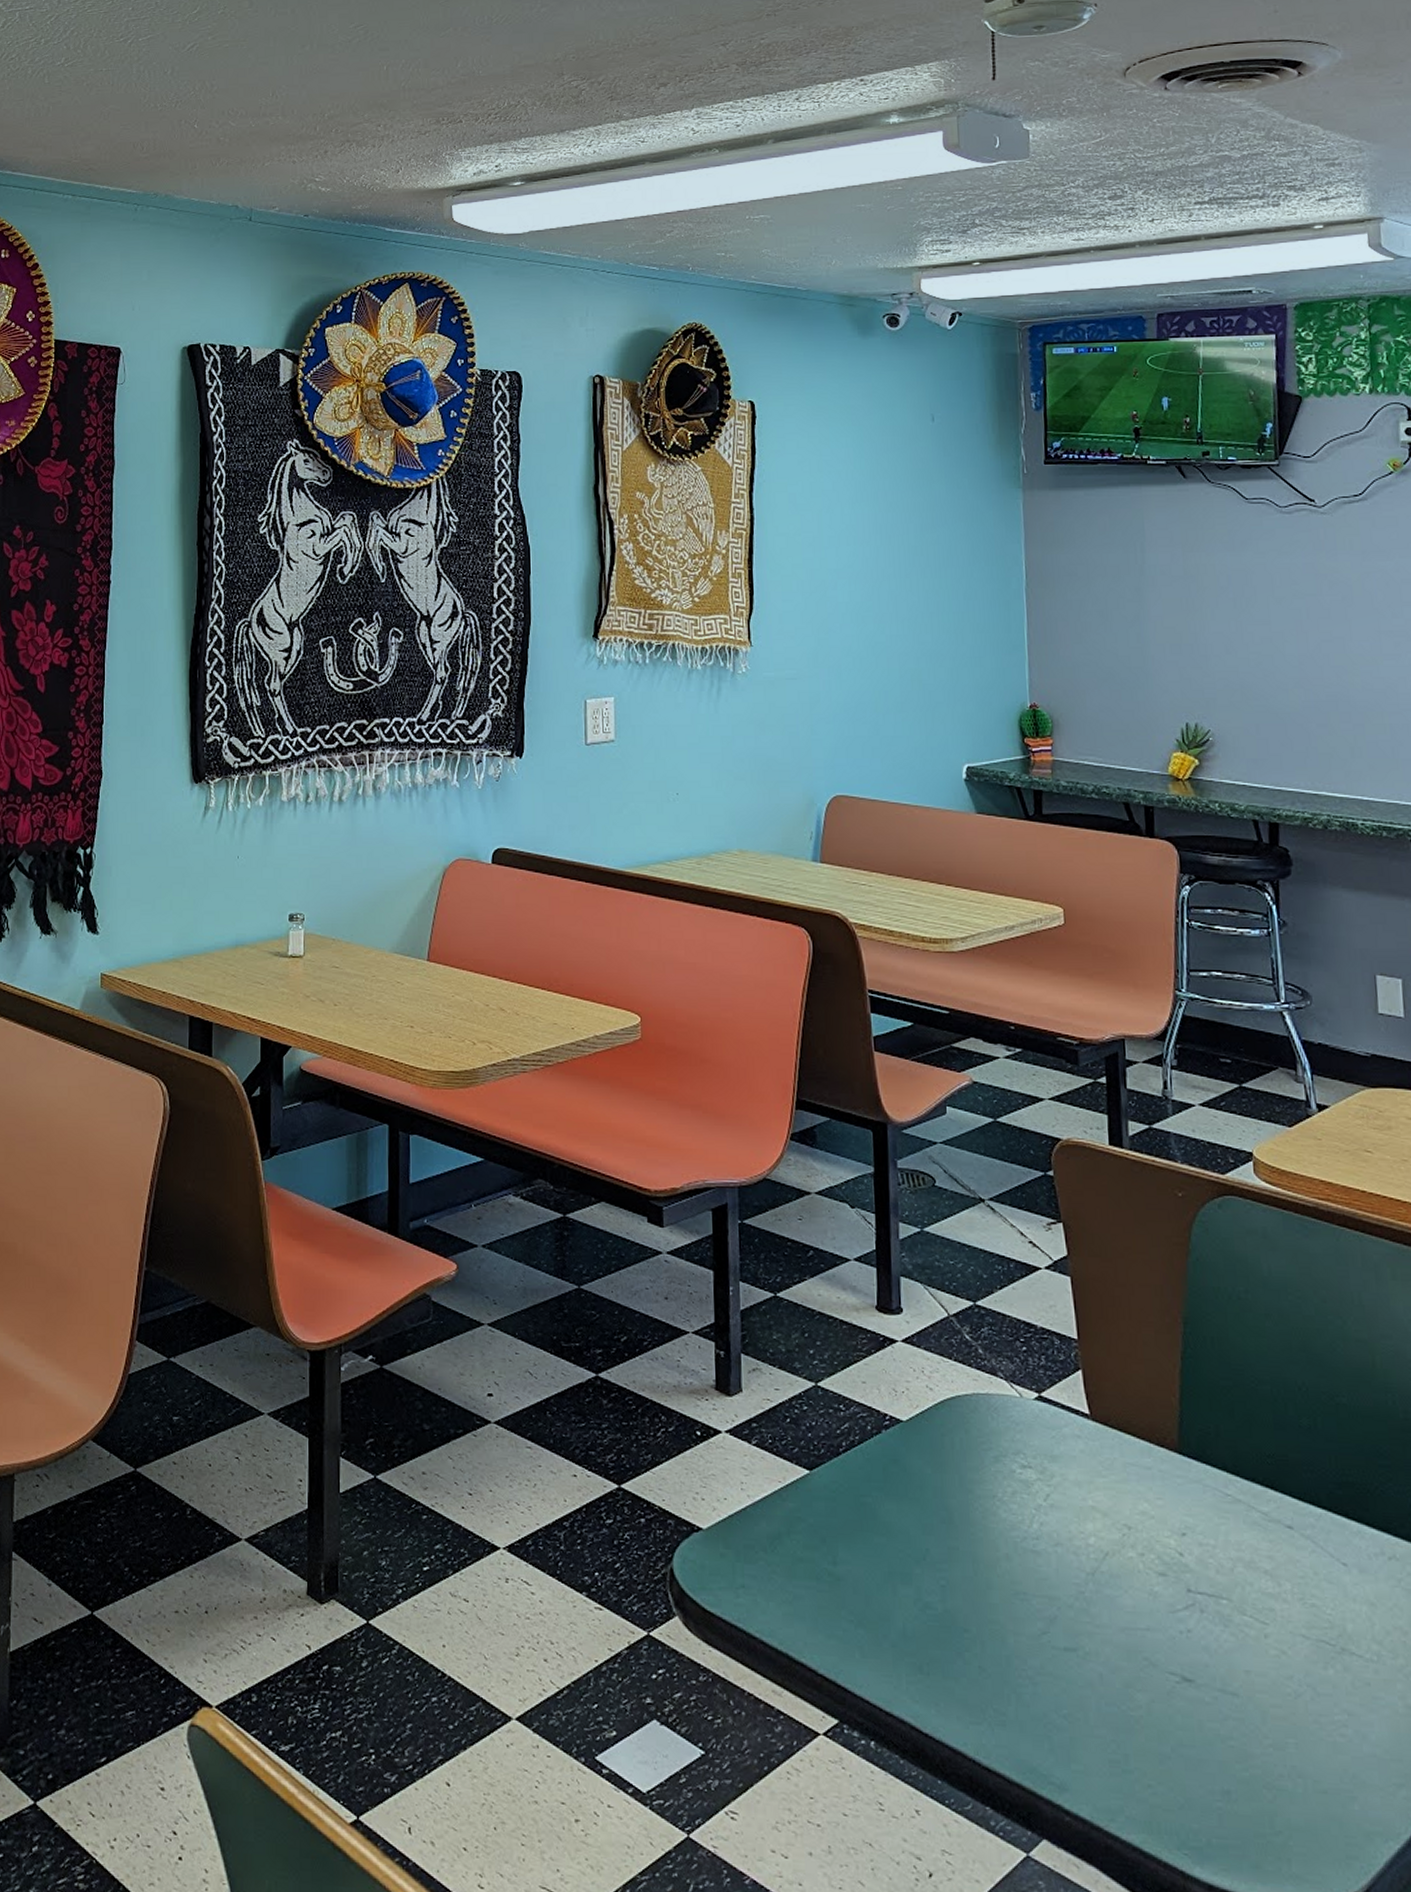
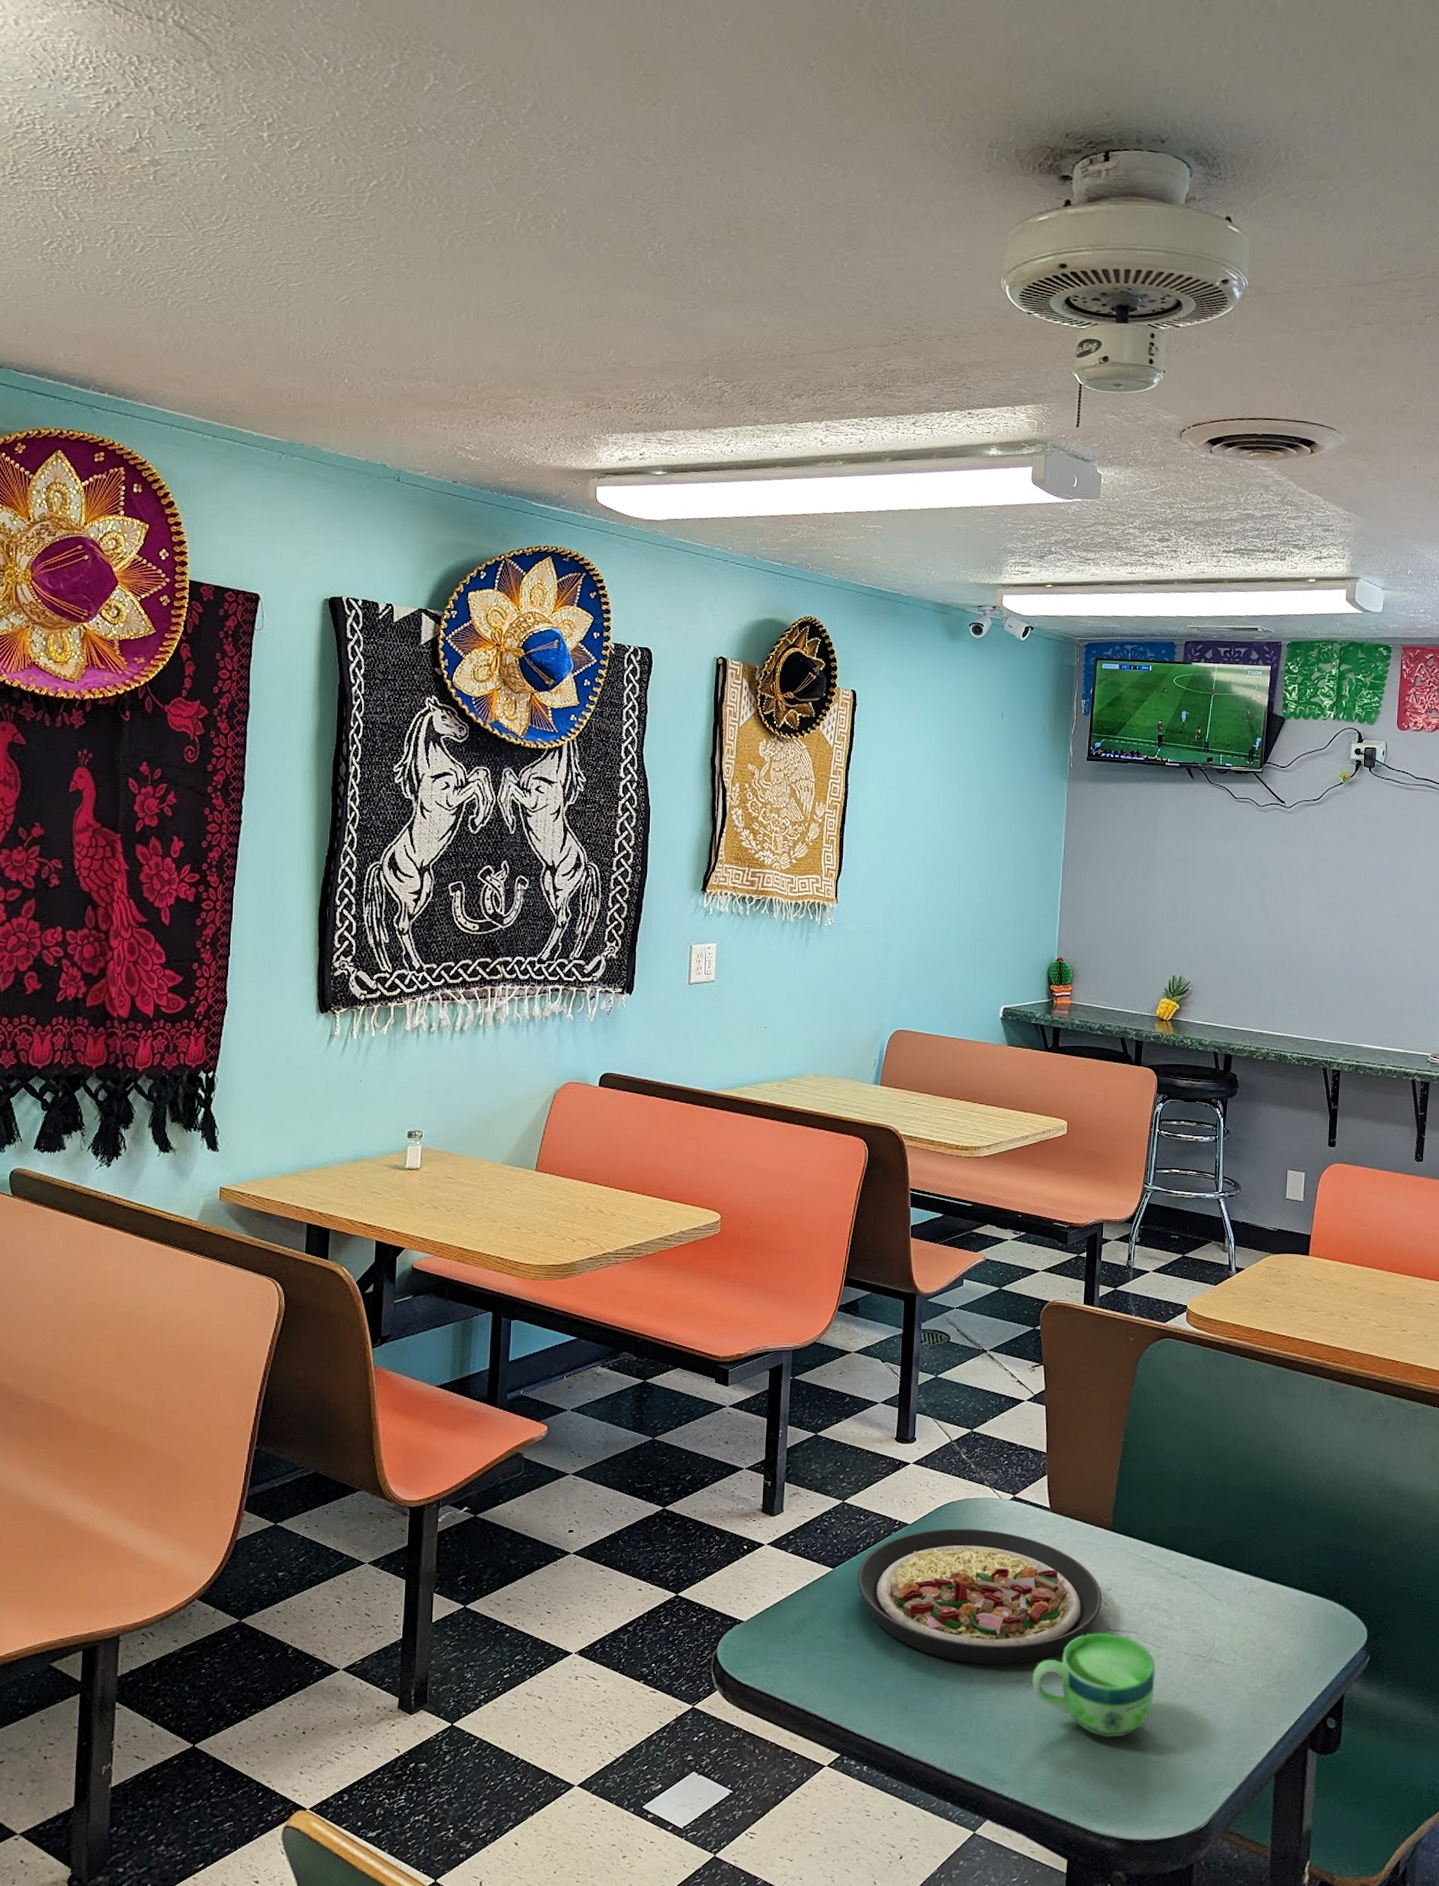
plate: none [841,1430,1176,1625] -> present [857,1528,1102,1665]
cup: none [1088,1592,1265,1746] -> present [1032,1632,1155,1738]

